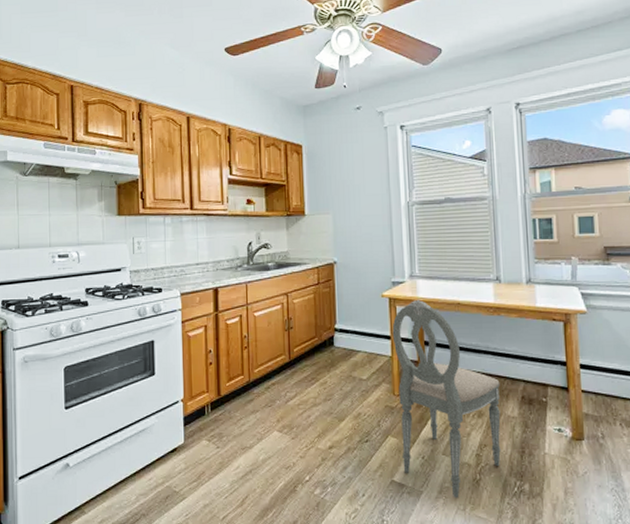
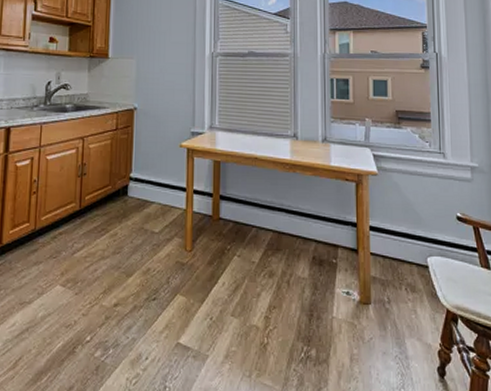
dining chair: present [392,299,501,499] -> none [188,151,292,364]

